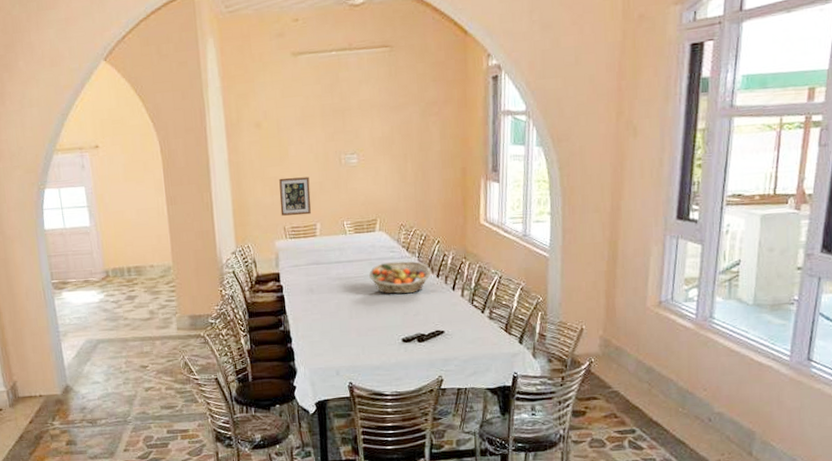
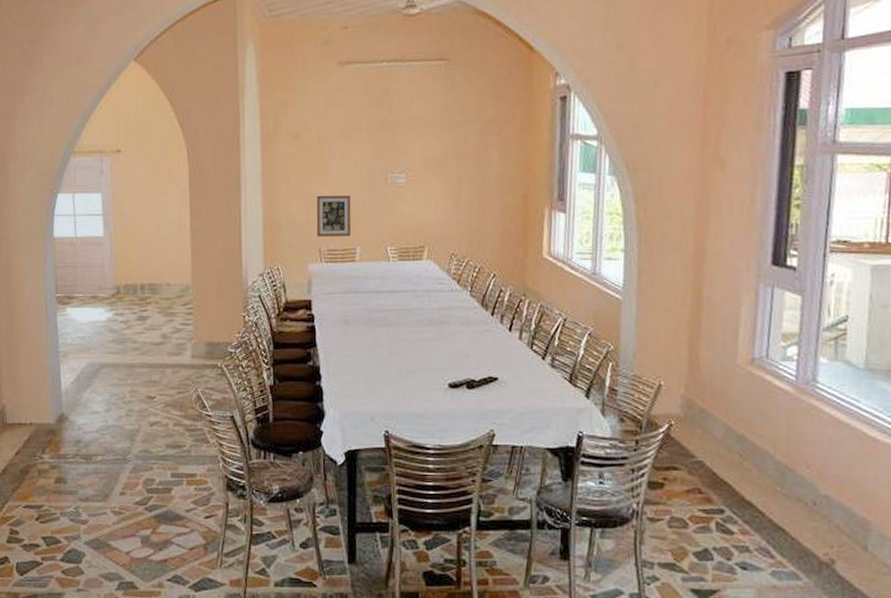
fruit basket: present [369,261,432,294] -> none [414,295,486,332]

